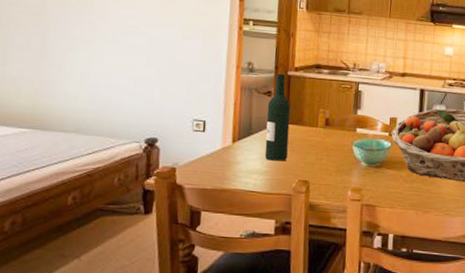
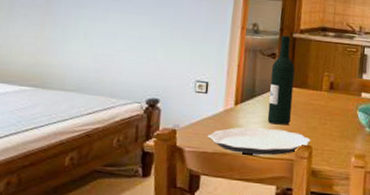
plate: none [206,164,308,191] -> present [207,127,311,156]

